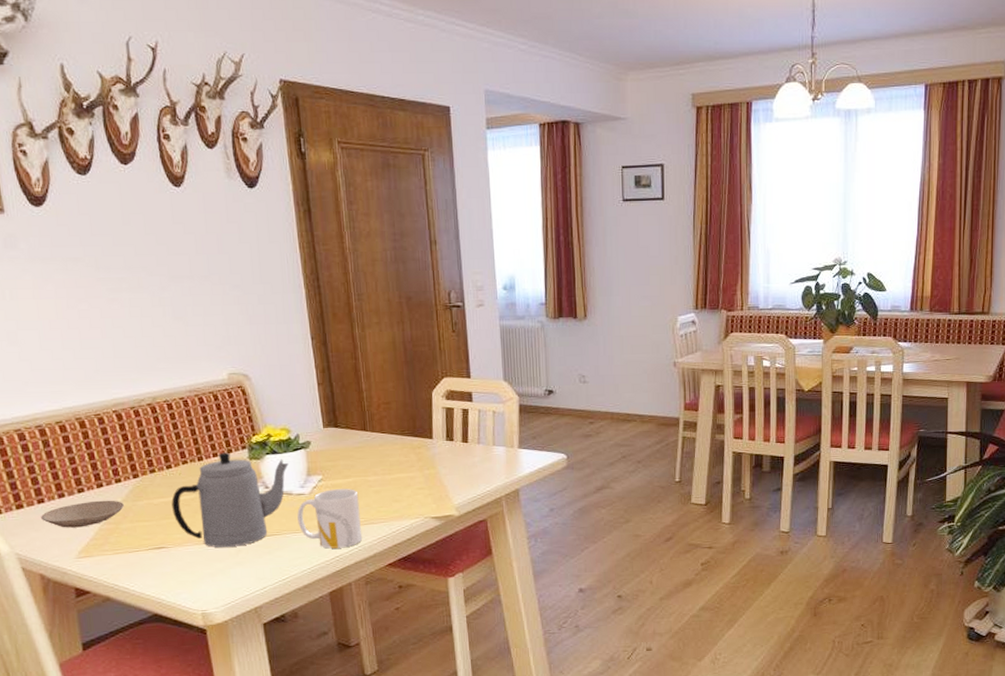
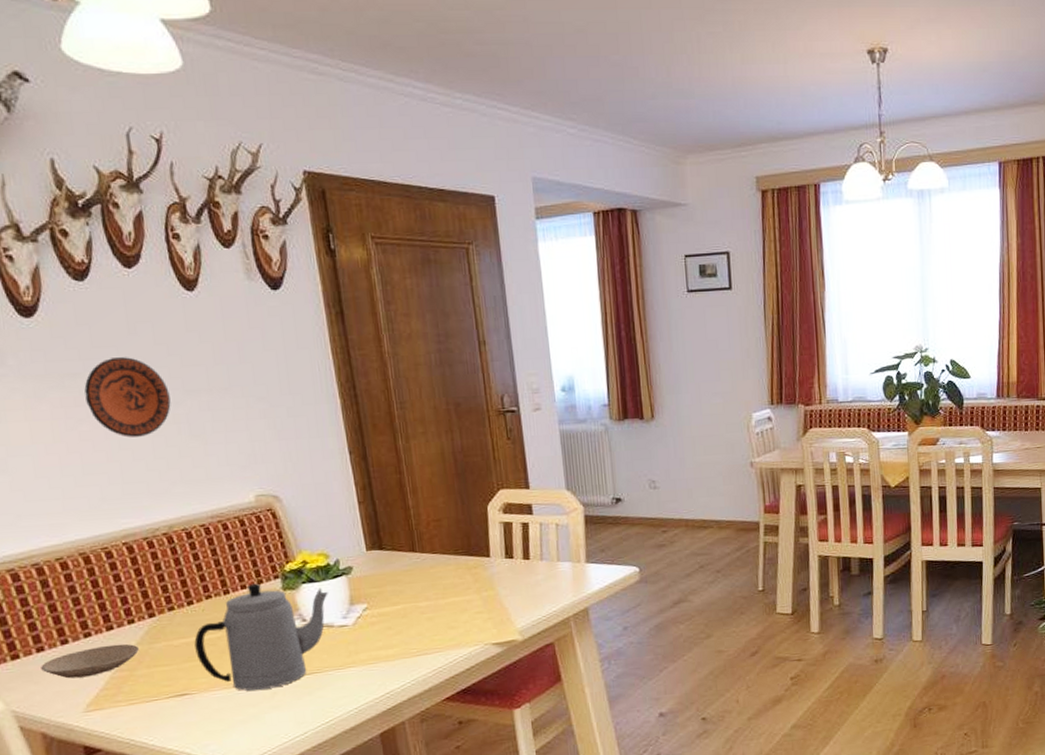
decorative plate: none [84,245,158,317] -> present [84,357,171,438]
mug: present [297,489,362,549] -> none [340,617,415,685]

